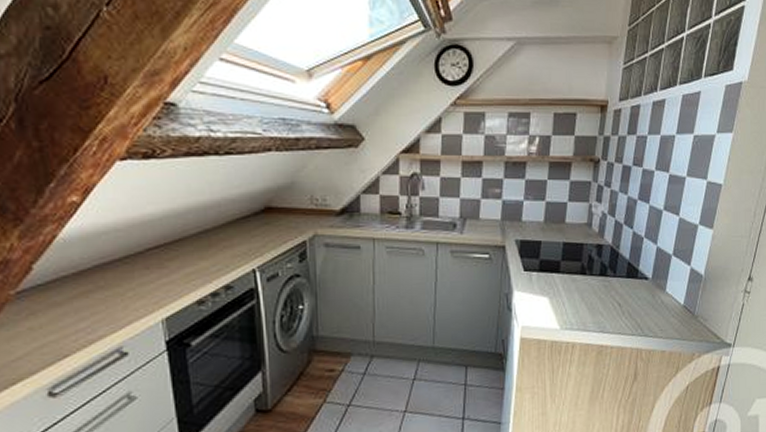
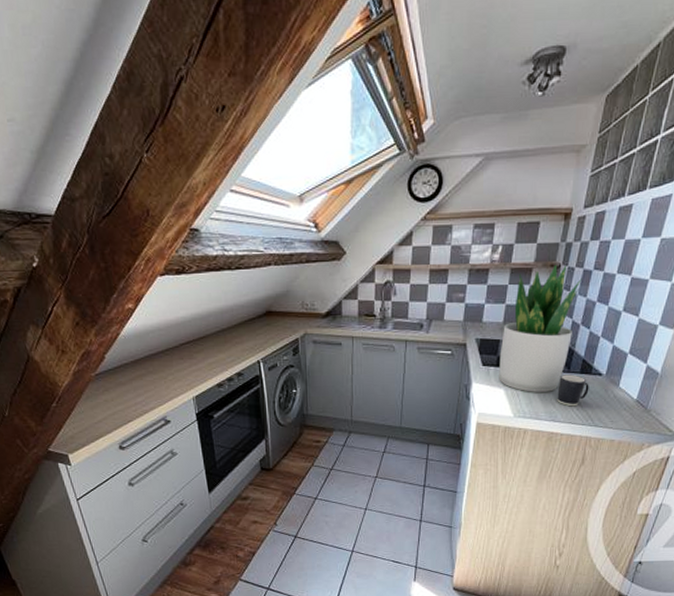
planter: none [542,159,622,300] -> present [499,264,582,392]
mug: none [604,279,636,315] -> present [557,374,589,407]

